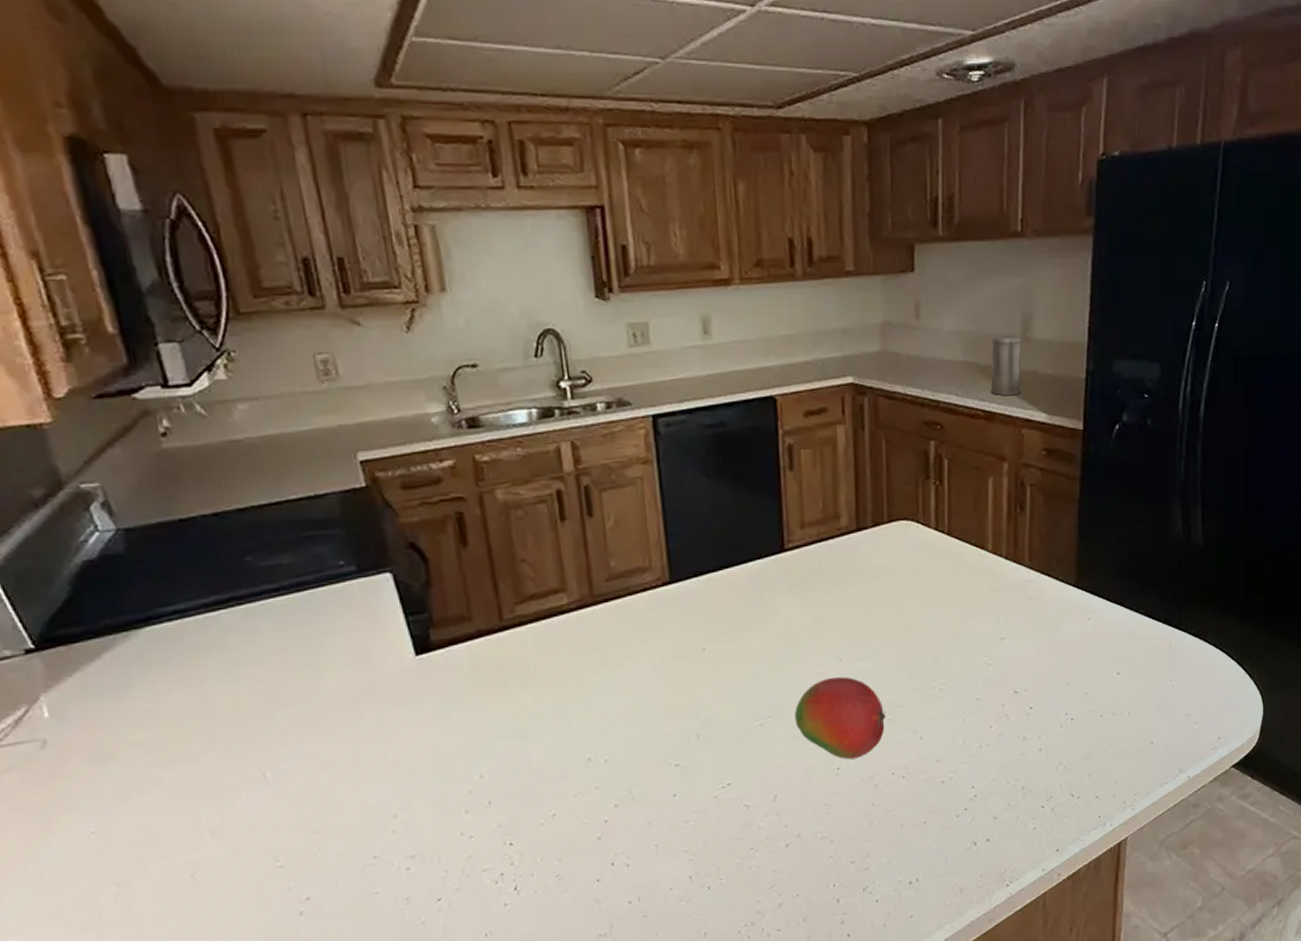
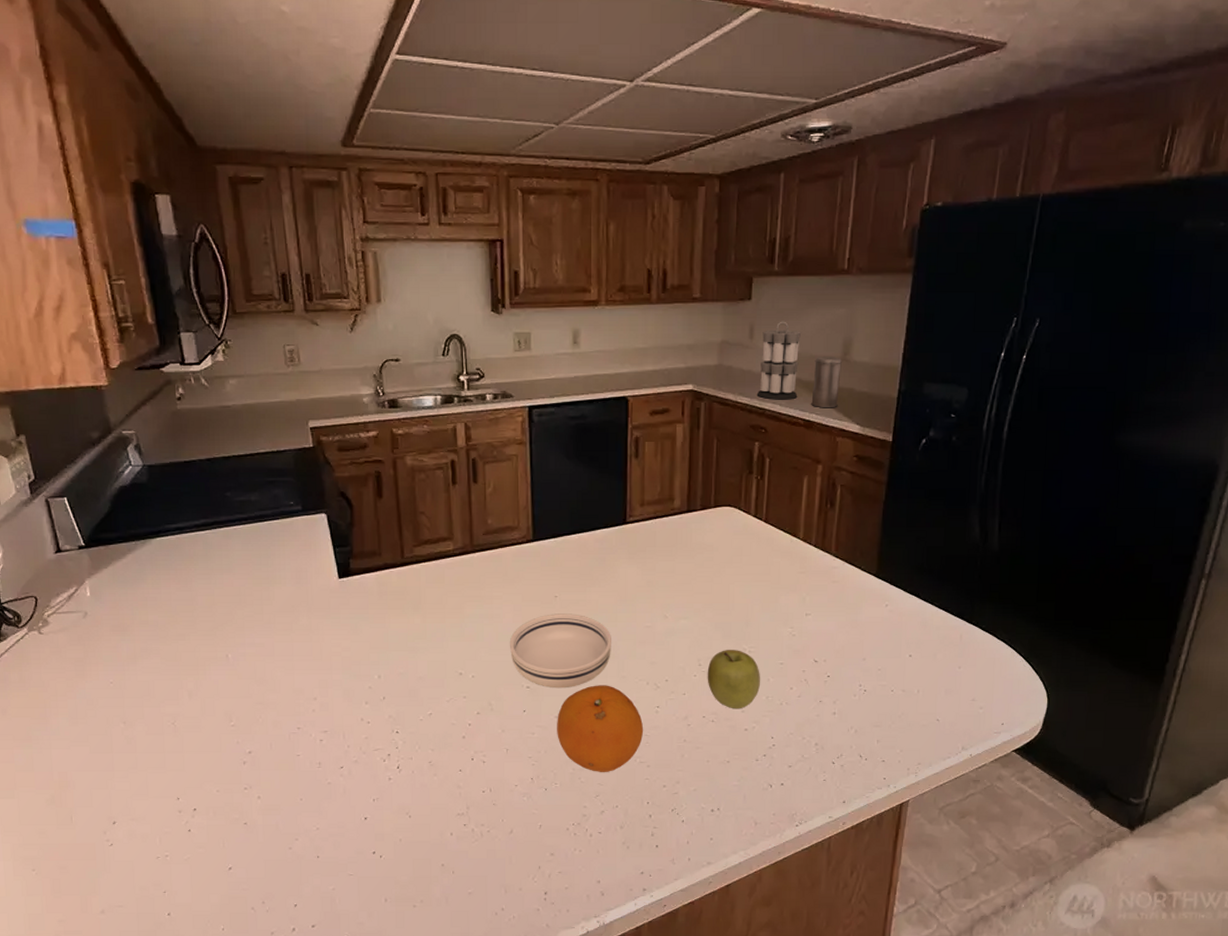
bowl: none [649,667,777,763] -> present [509,613,611,689]
fruit: none [716,750,823,858] -> present [557,685,644,772]
fruit: present [795,676,886,760] -> none [625,630,701,701]
fruit: none [893,689,956,760] -> present [707,650,761,709]
spice rack: none [929,295,974,390] -> present [758,321,801,400]

